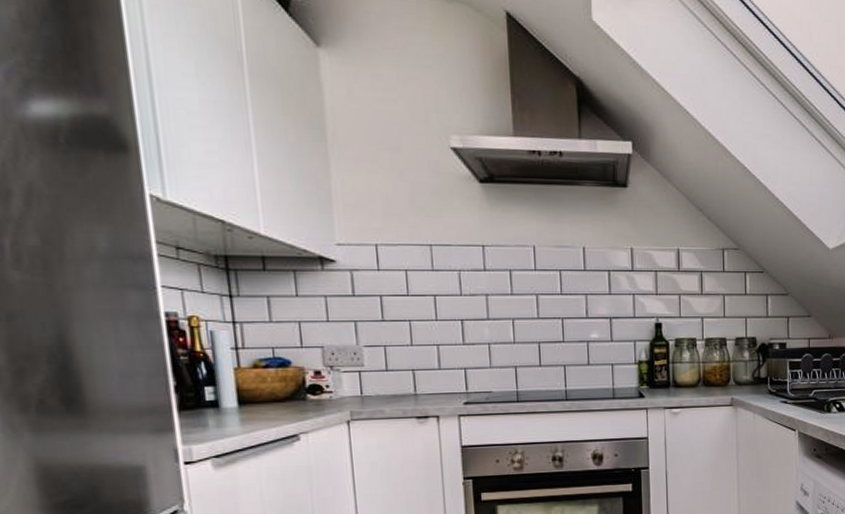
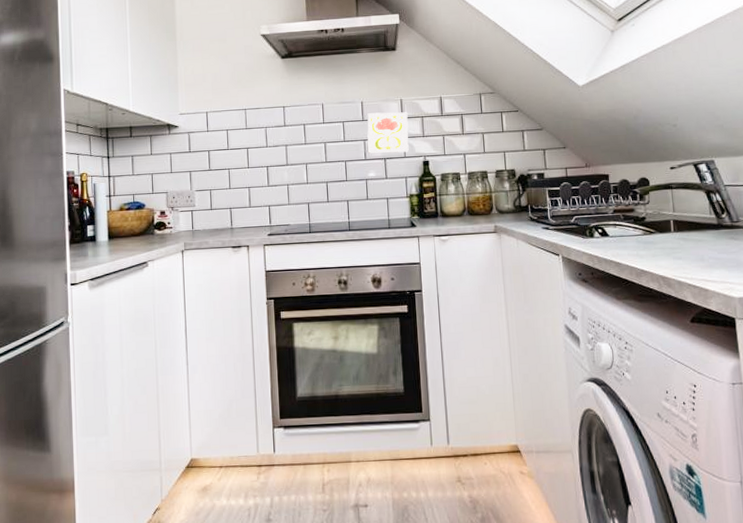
decorative tile: none [589,262,640,312] -> present [367,112,409,153]

